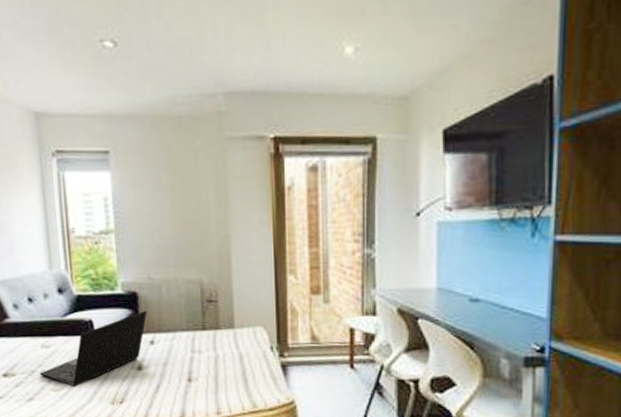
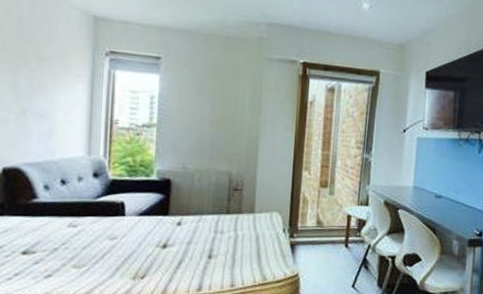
laptop: present [39,310,147,388] -> none [62,195,178,264]

